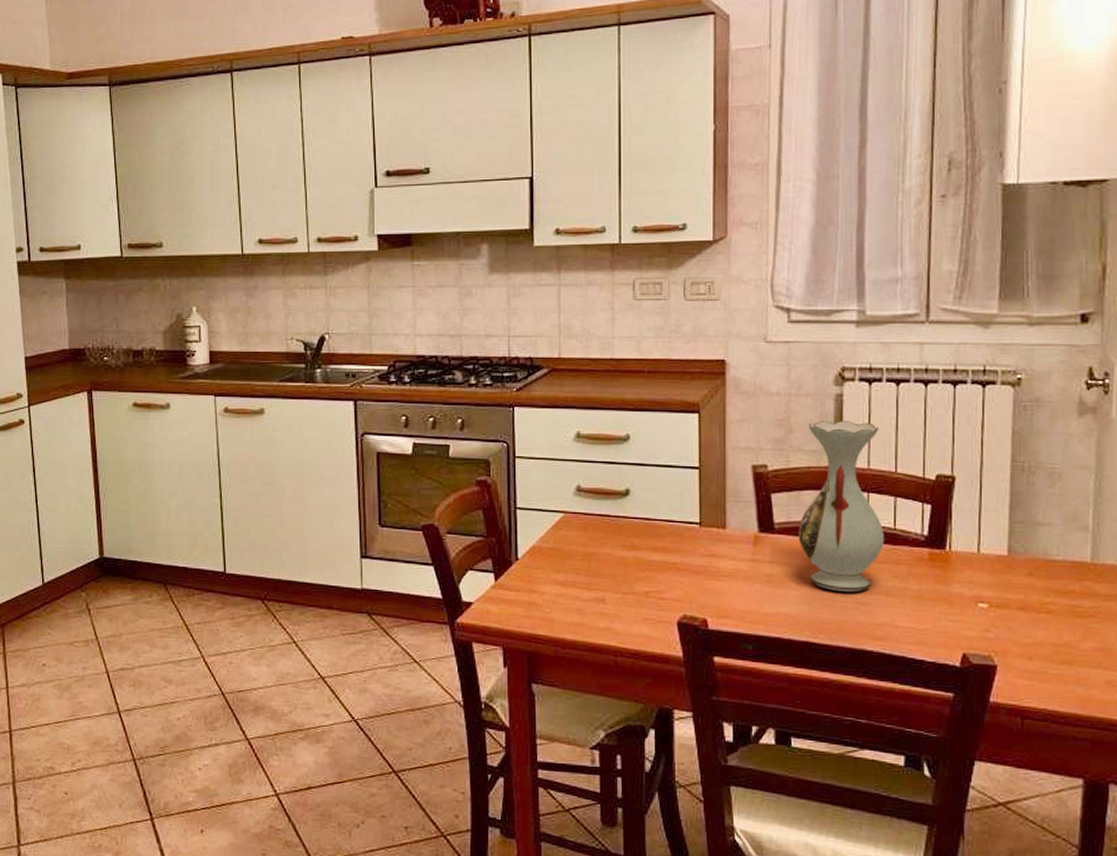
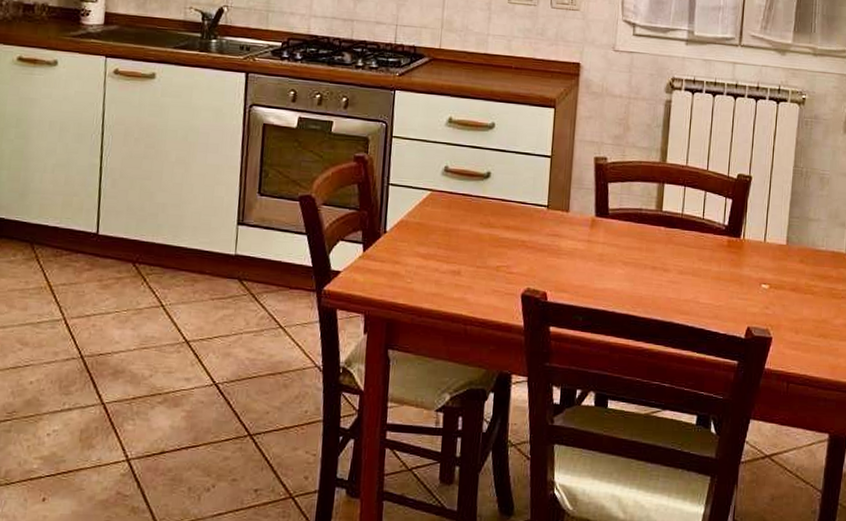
vase: present [798,421,885,592] -> none [627,122,698,272]

